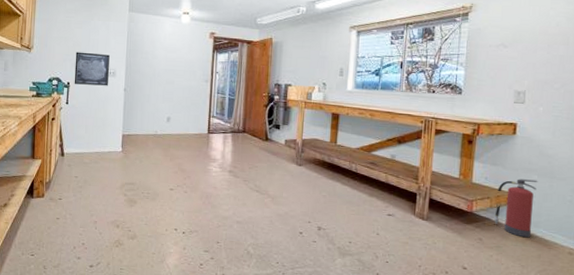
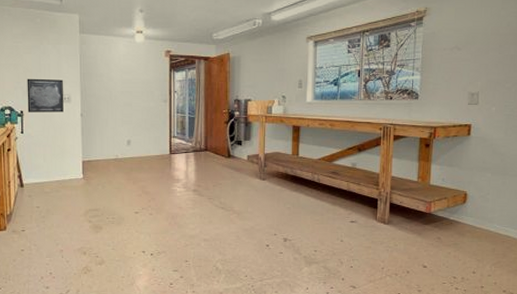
fire extinguisher: present [494,179,538,238] -> none [451,178,492,234]

